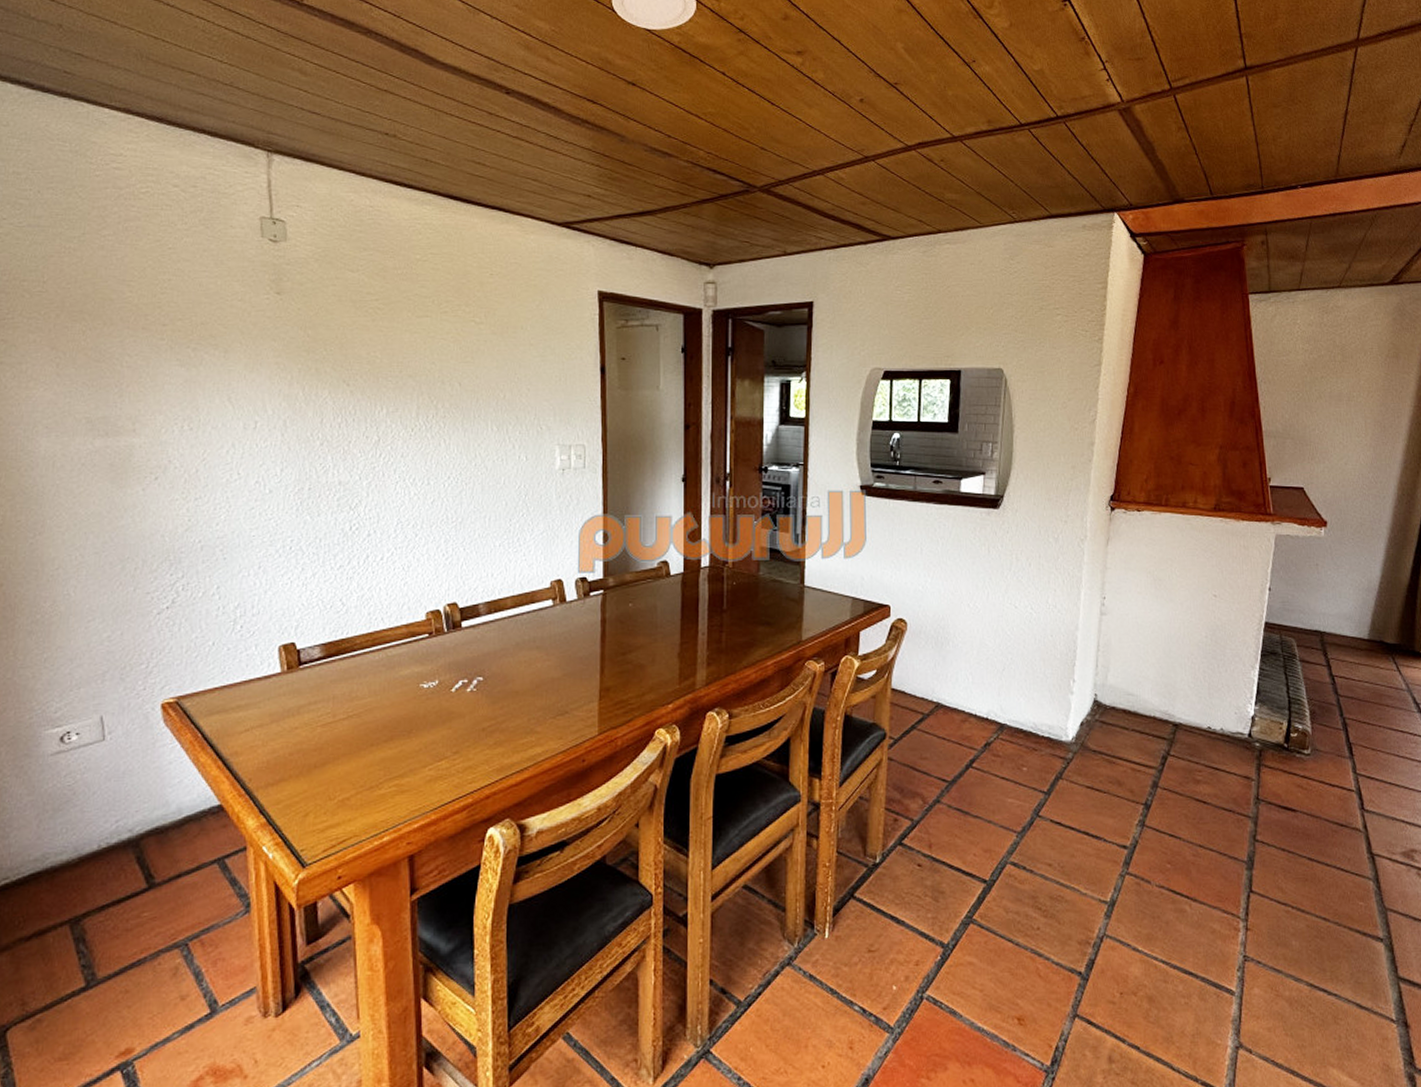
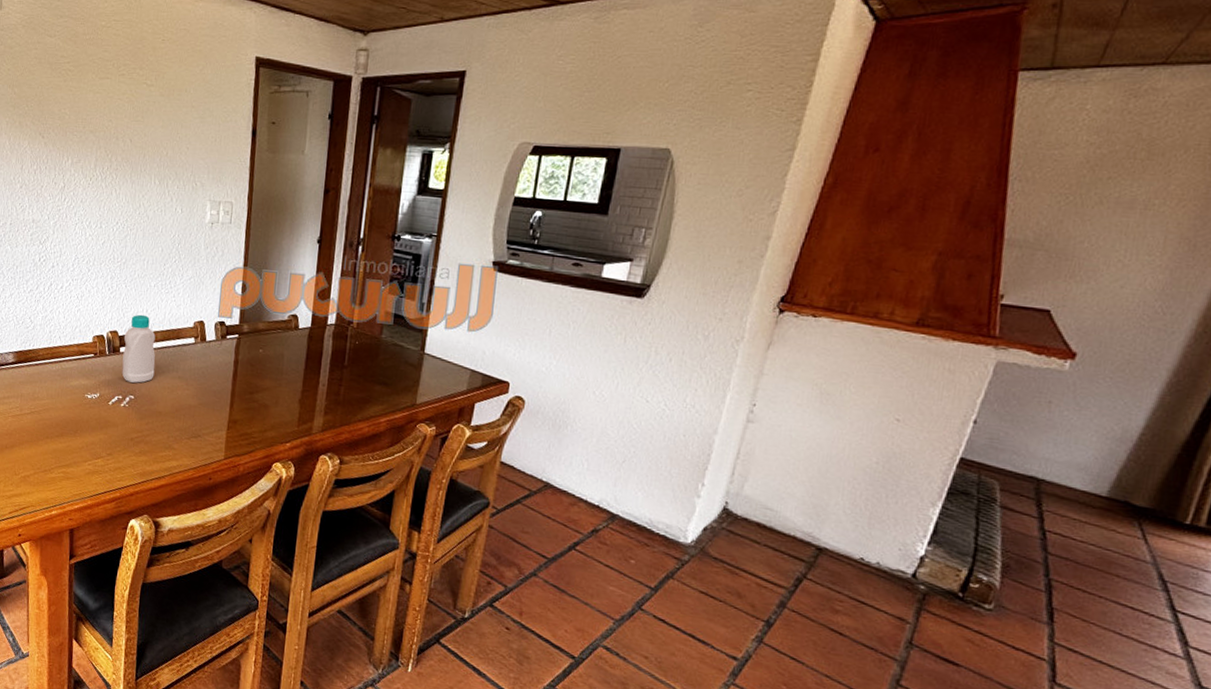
bottle: none [465,580,507,661] -> present [122,314,156,383]

